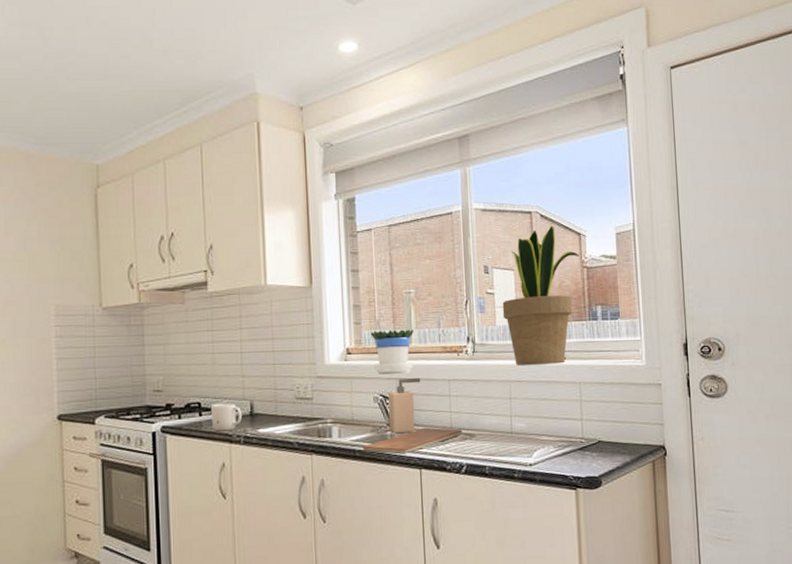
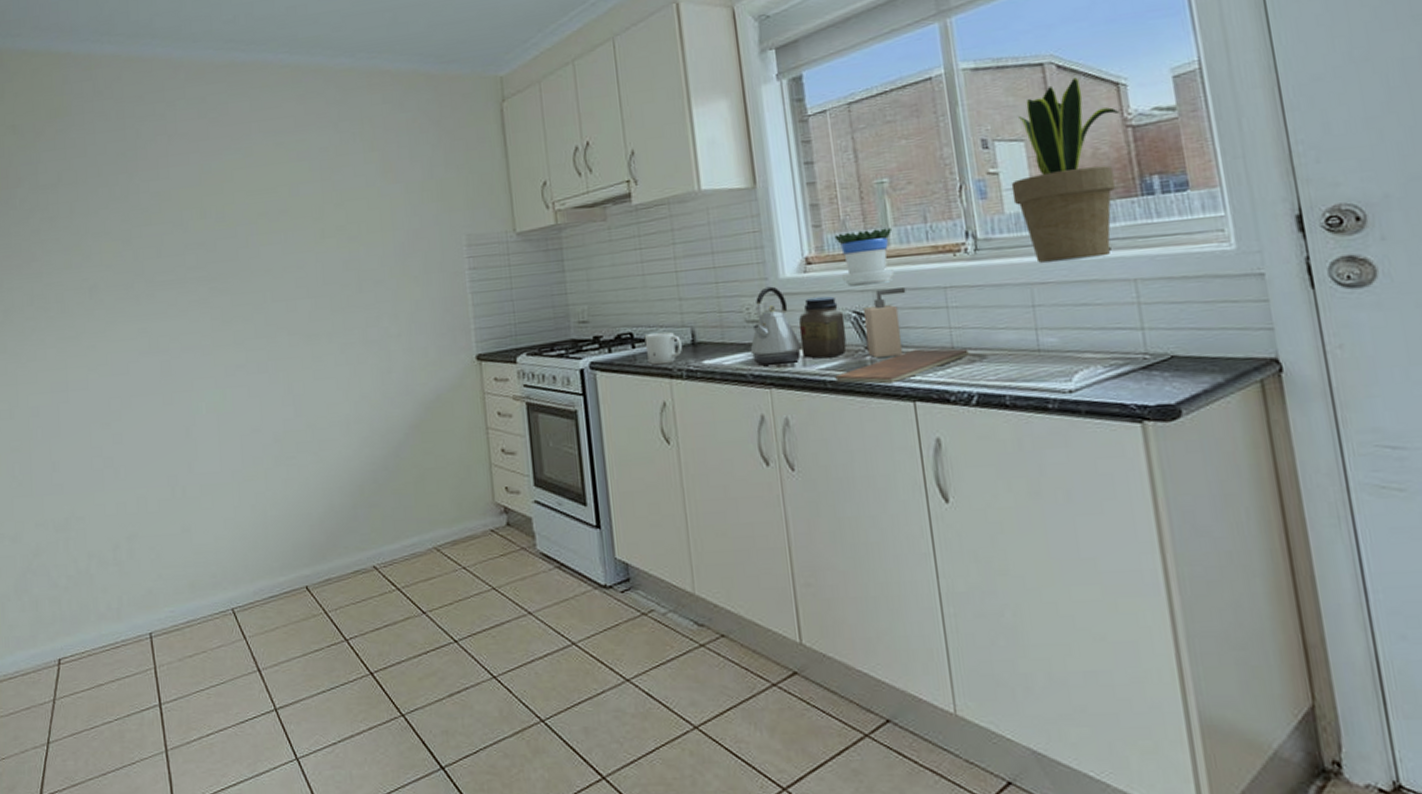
kettle: none [297,370,338,436] -> present [750,286,801,367]
jar: none [337,381,374,432] -> present [799,296,847,359]

